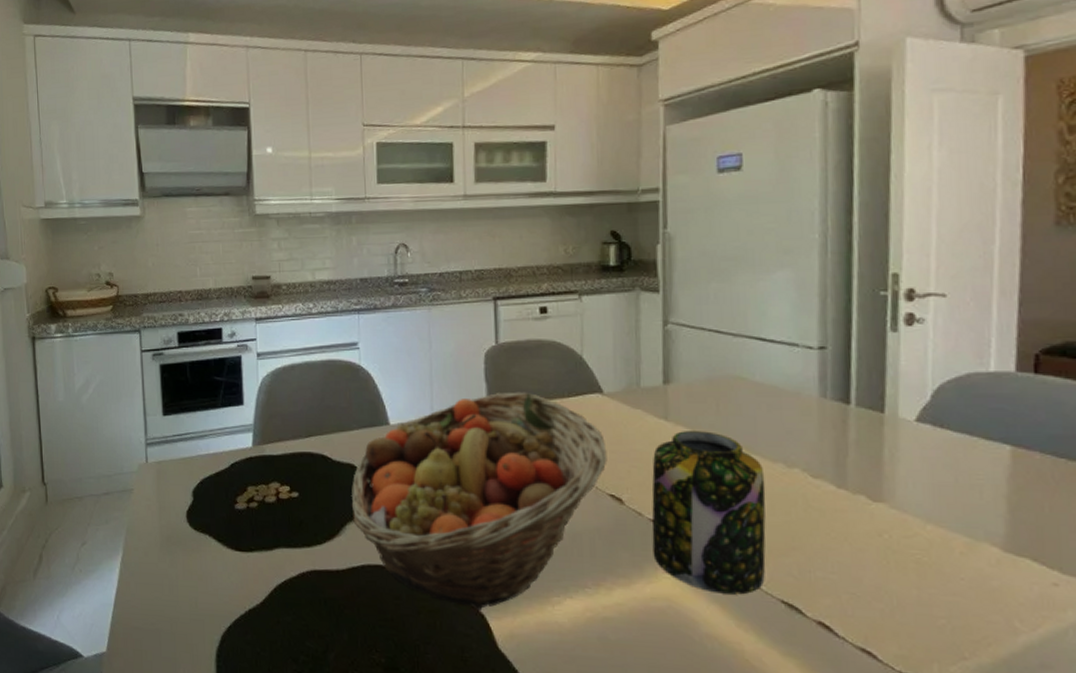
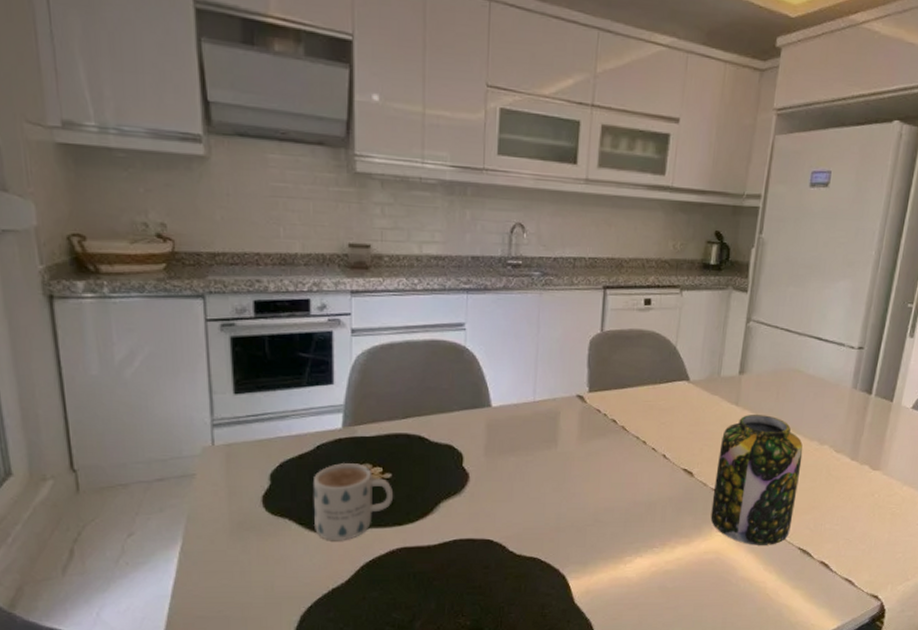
mug: none [229,481,302,559] -> present [314,463,394,540]
fruit basket: present [351,391,608,611] -> none [447,377,686,574]

